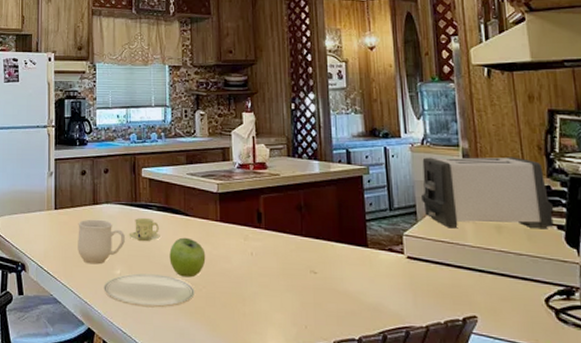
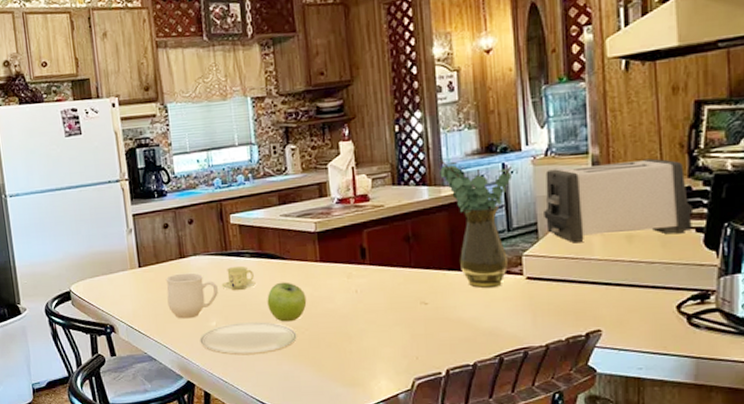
vase: none [329,138,393,264] -> present [440,159,512,289]

